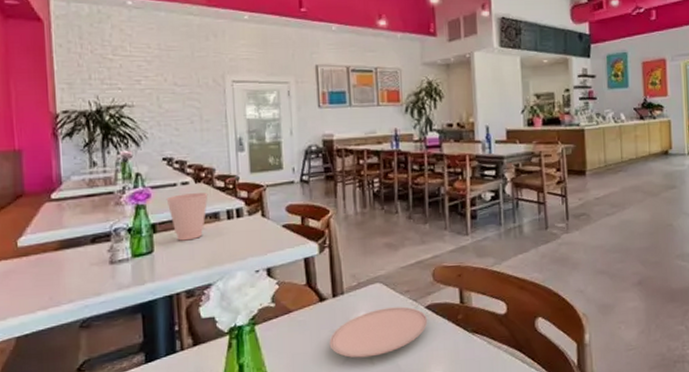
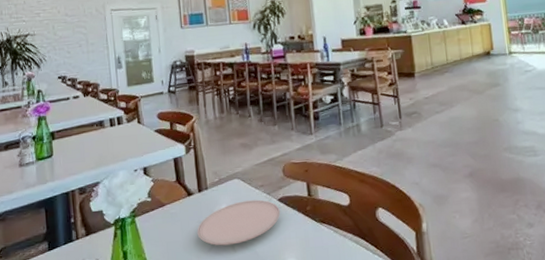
cup: present [166,193,208,241] -> none [62,104,95,146]

